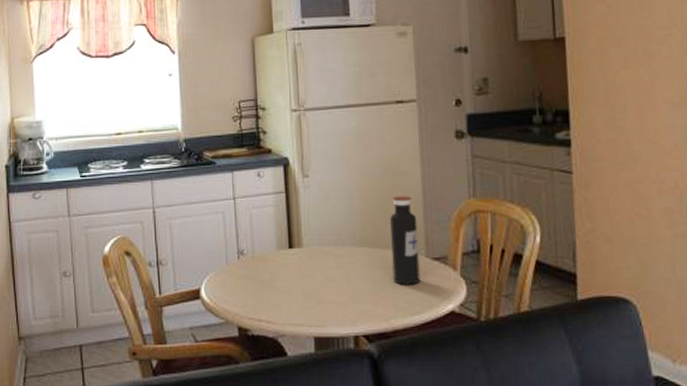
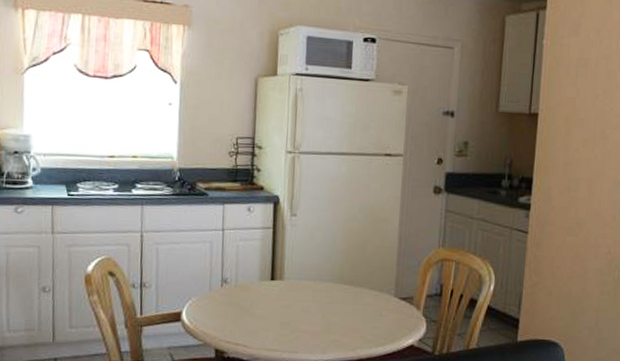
water bottle: present [390,196,420,285] -> none [363,240,391,320]

